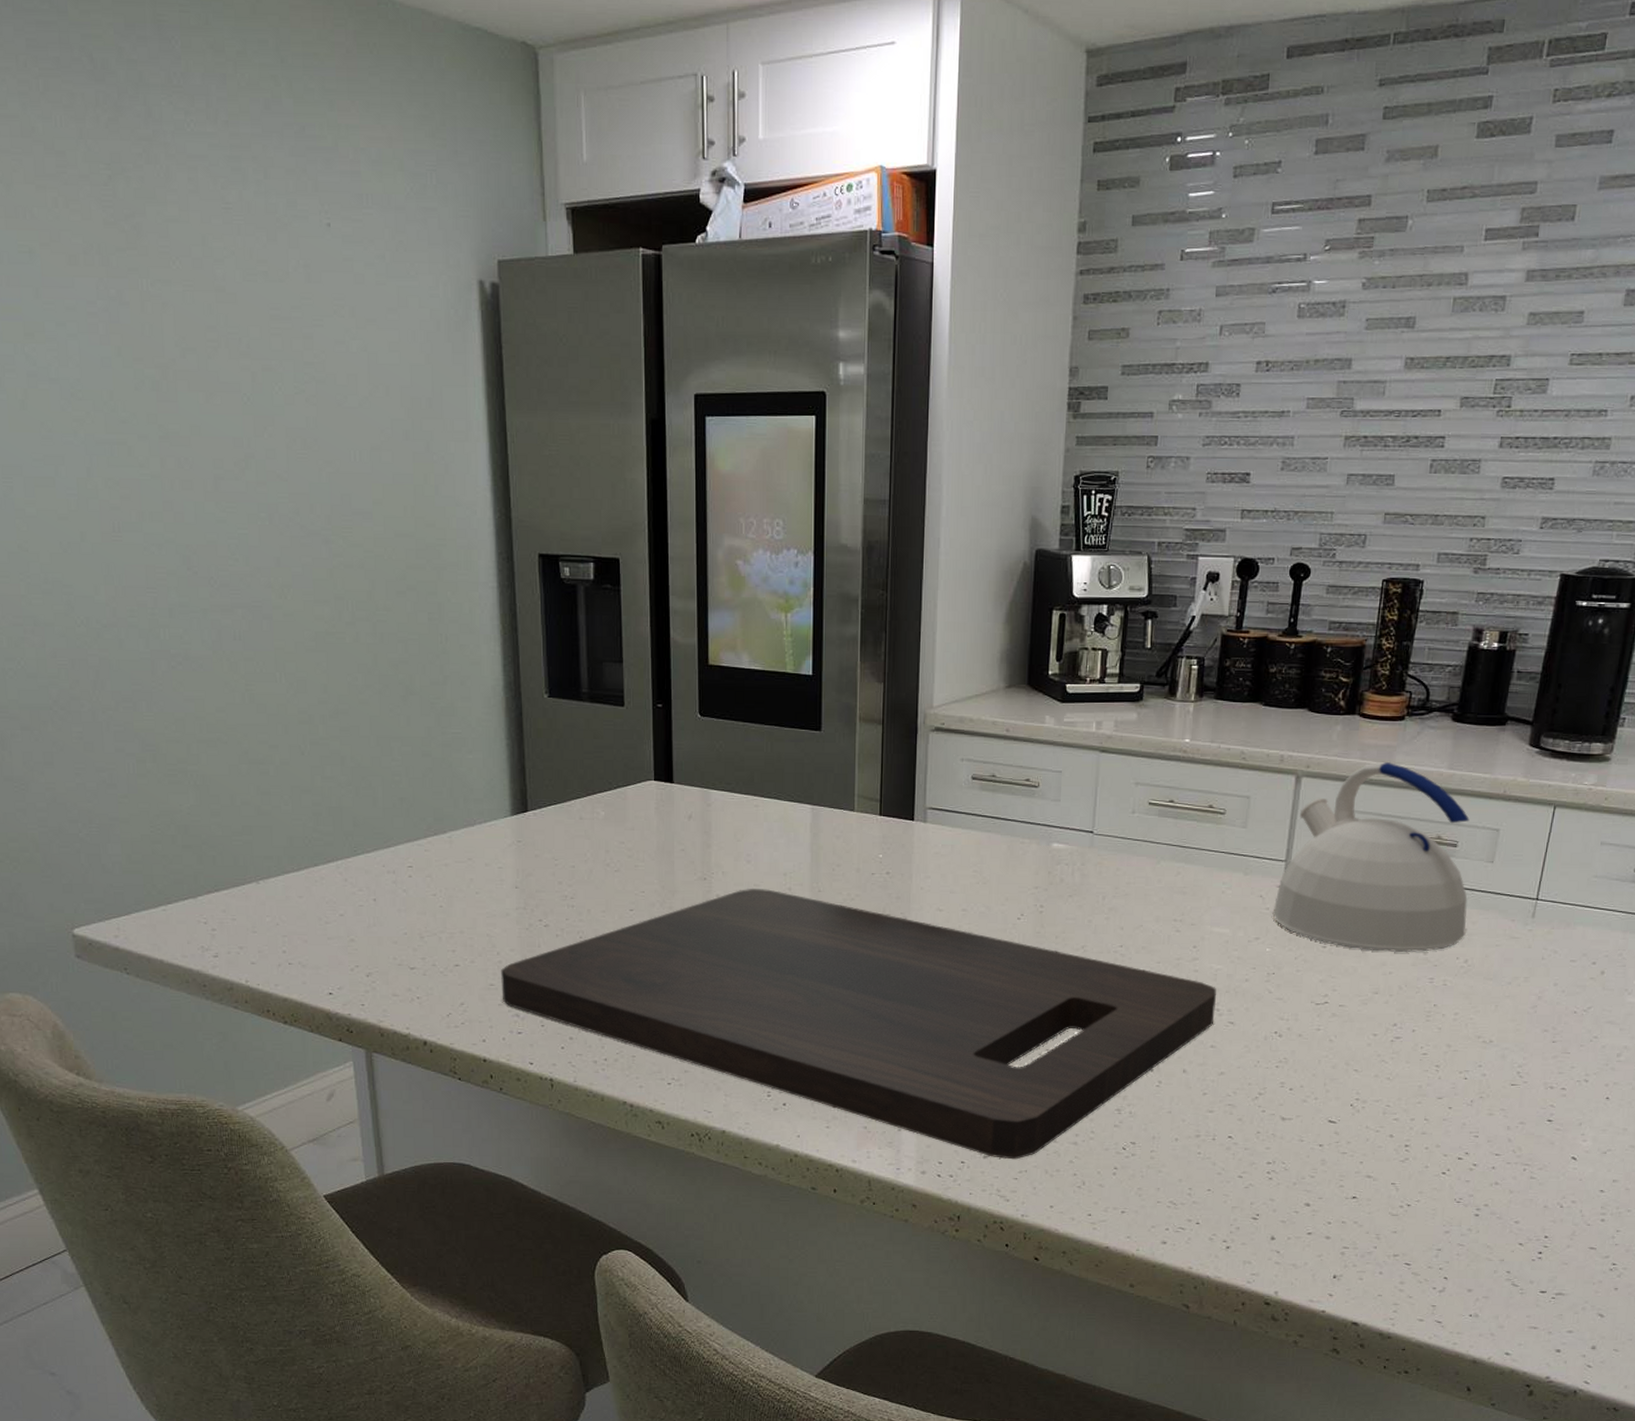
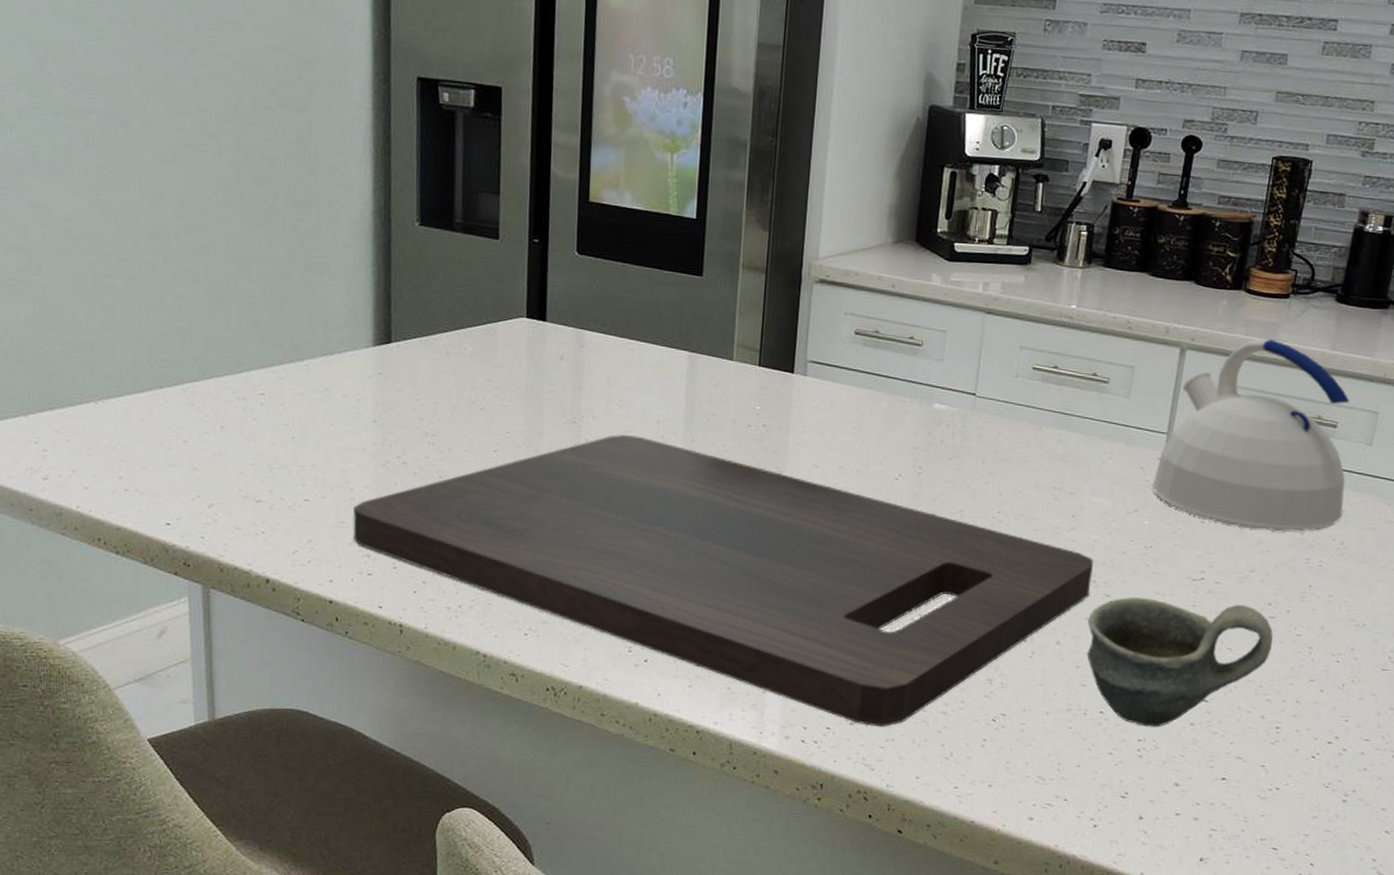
cup: none [1213,1023,1399,1150] -> present [1087,596,1273,727]

